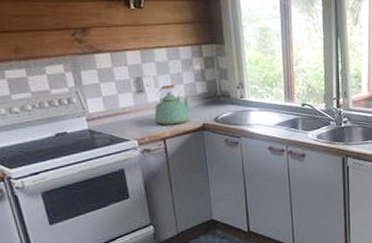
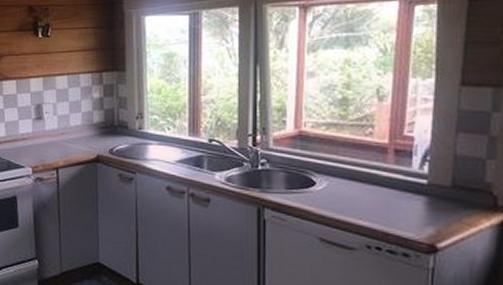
kettle: present [154,84,190,125] -> none [50,112,86,154]

